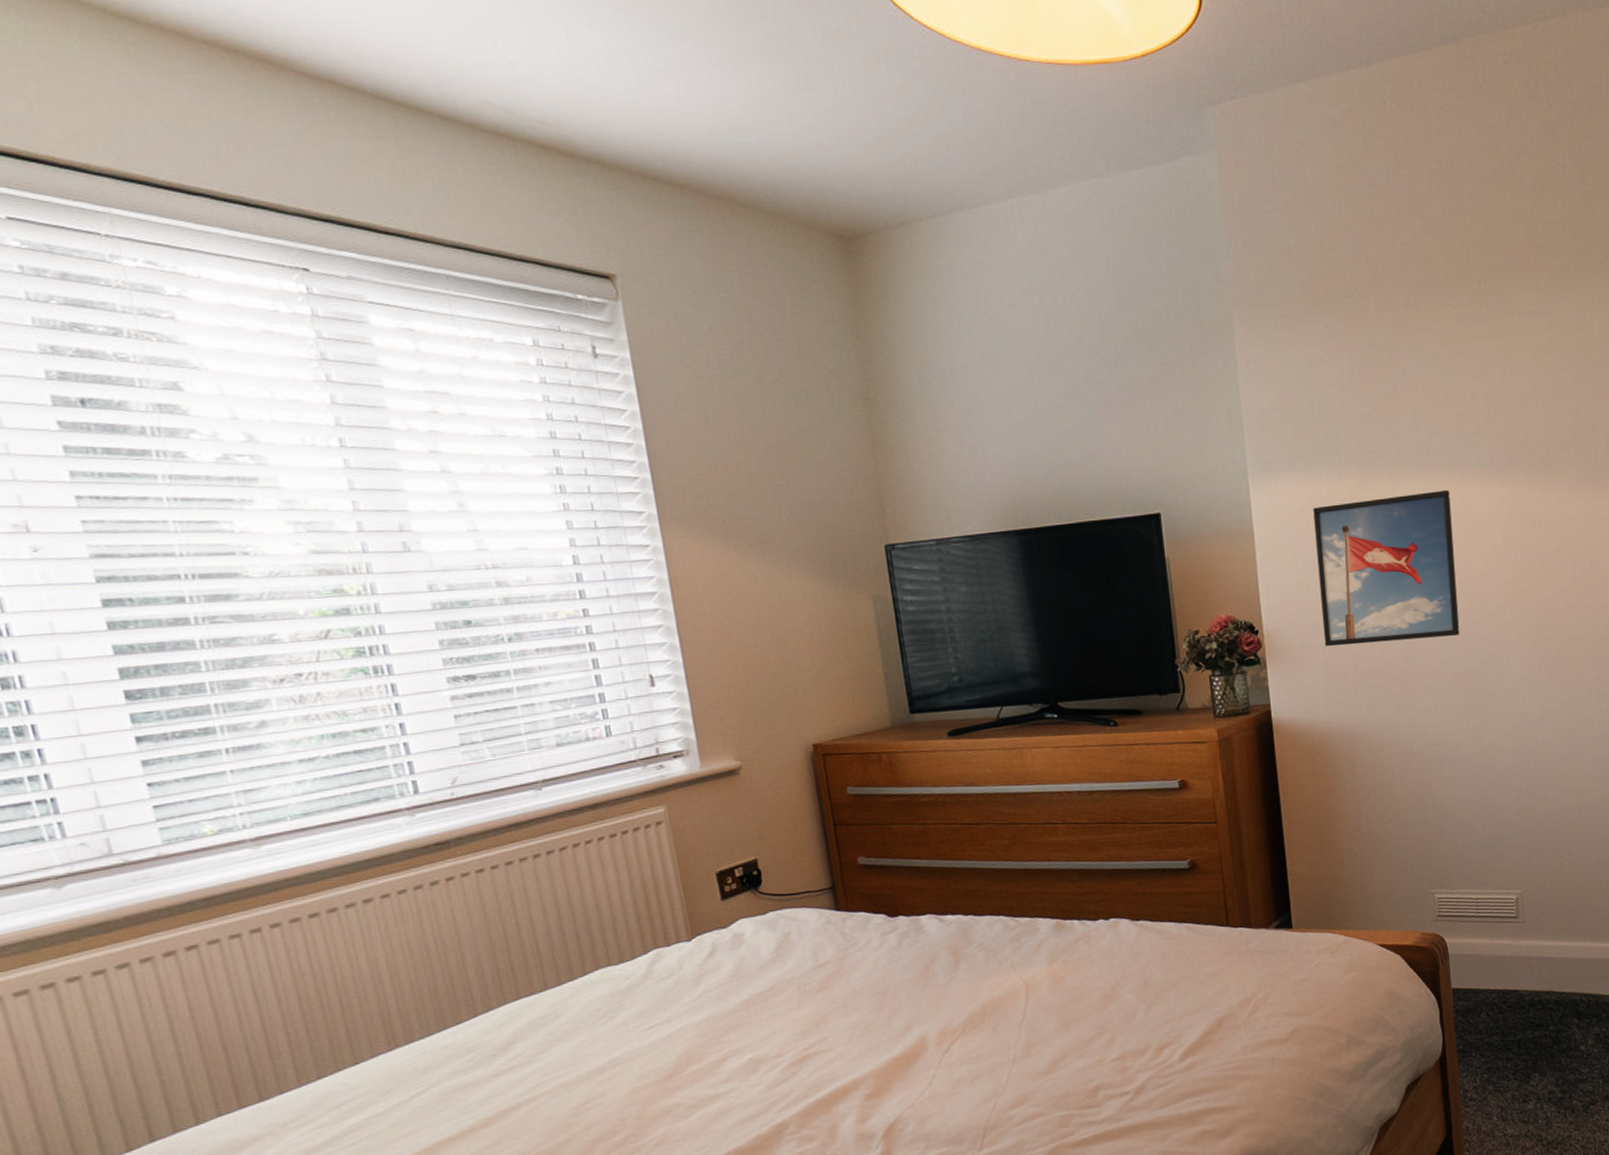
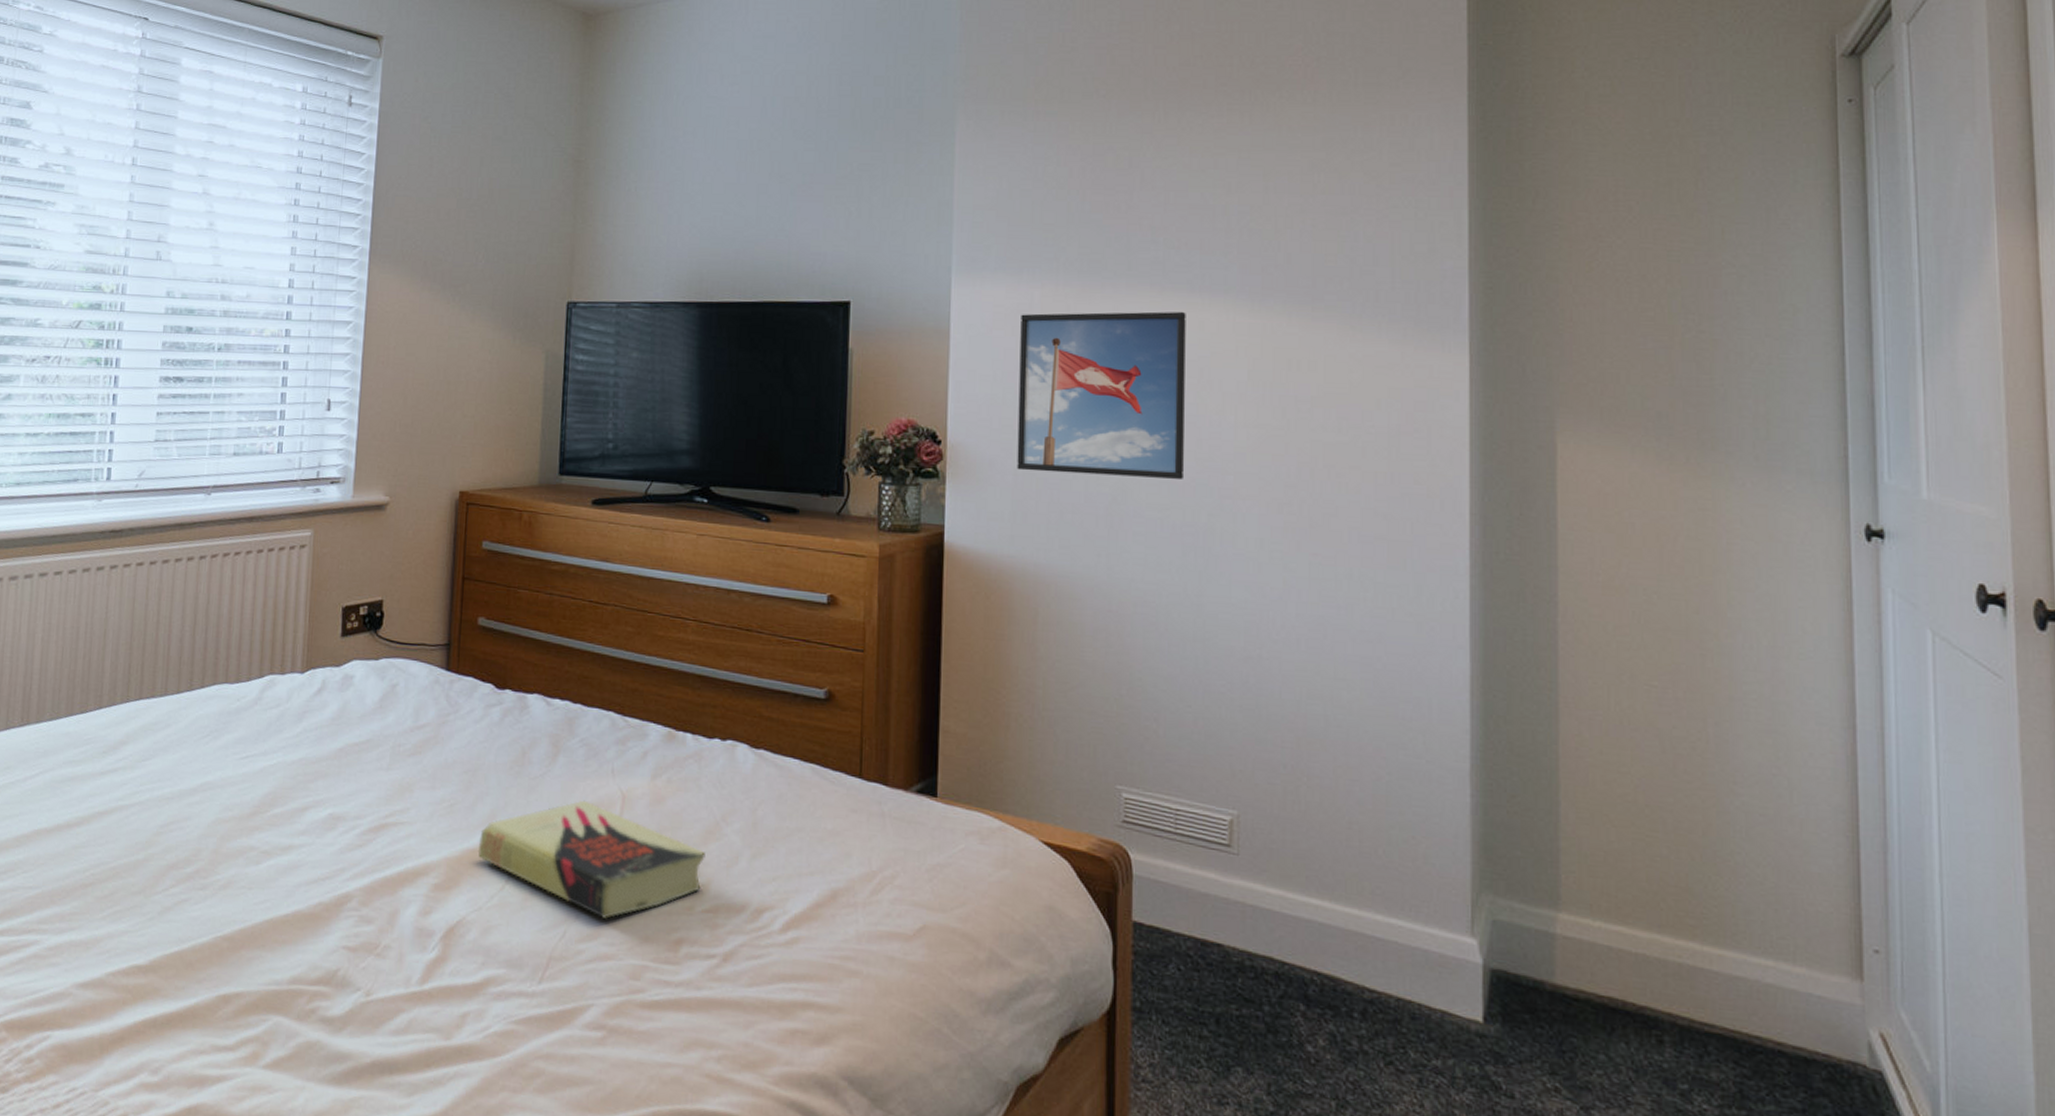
book: none [900,995,1108,1087] -> present [477,800,706,919]

